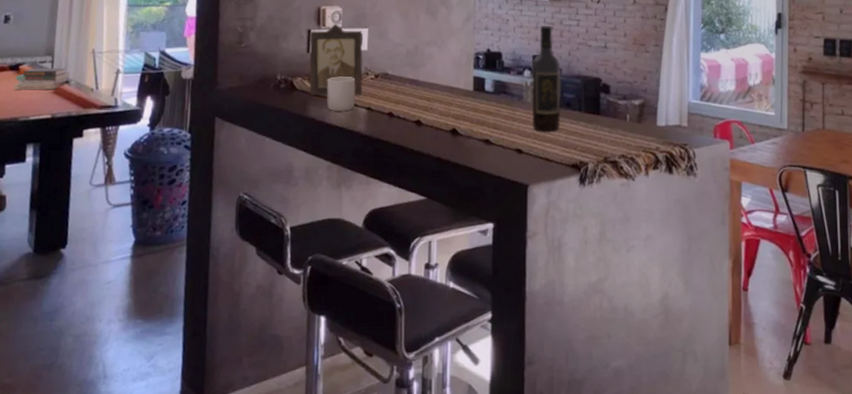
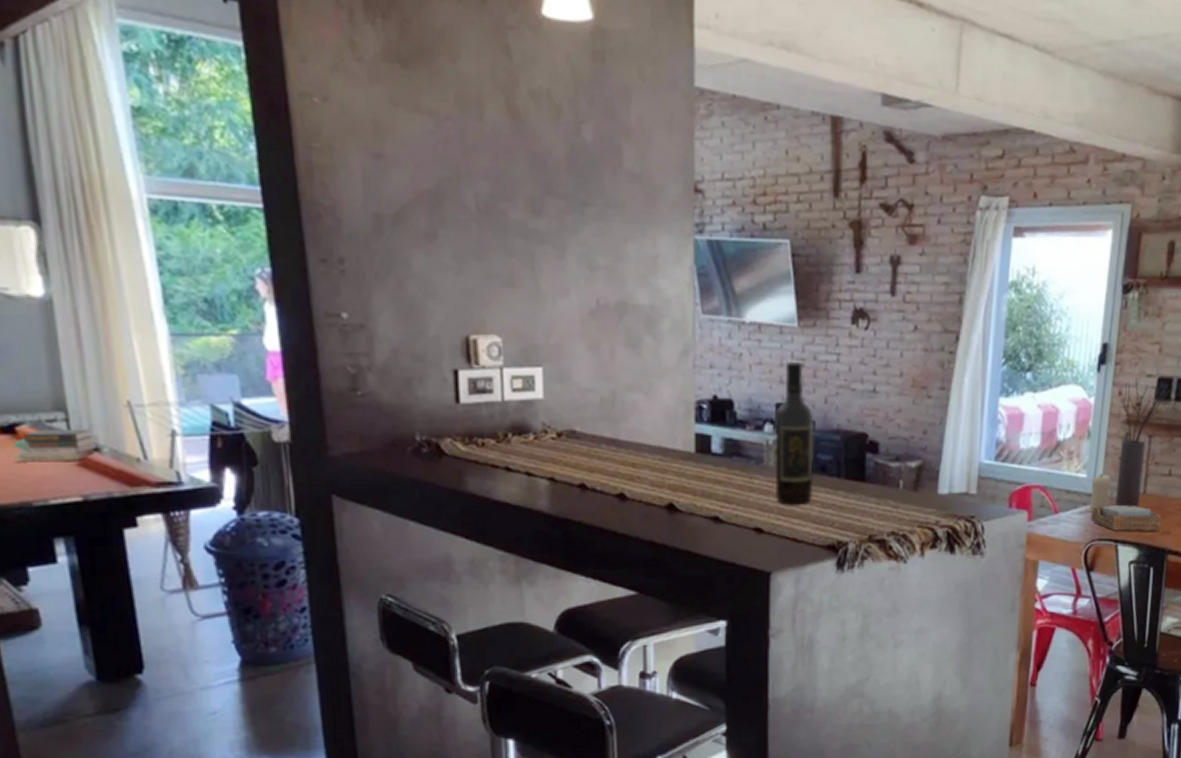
photo frame: present [309,24,363,96] -> none [456,361,540,463]
mug: present [326,76,356,111] -> none [489,436,532,484]
candle: none [776,113,795,144] -> present [1086,474,1111,513]
napkin holder: none [781,138,841,160] -> present [1090,506,1162,531]
vase: none [796,38,836,140] -> present [1115,377,1171,507]

